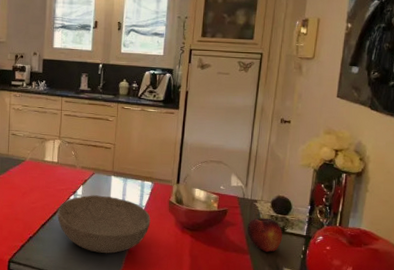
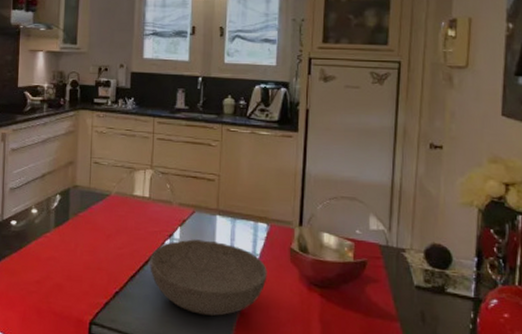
fruit: present [247,217,283,252] -> none [394,271,443,319]

